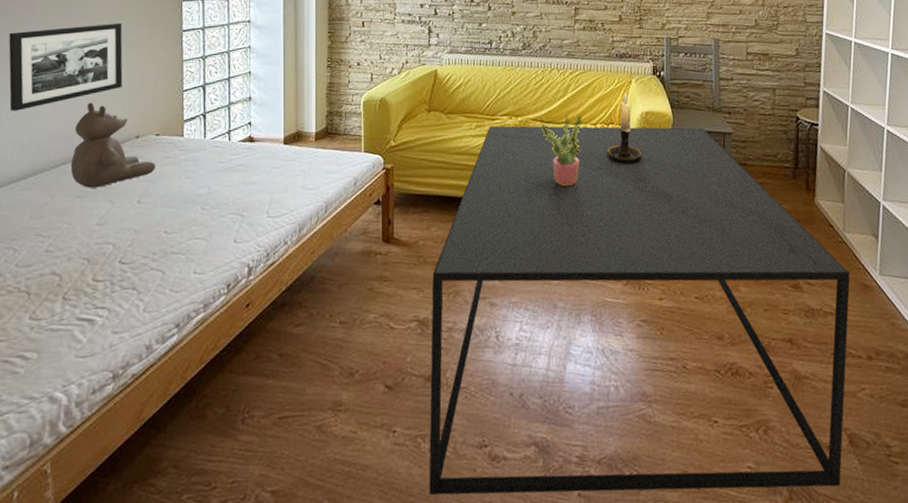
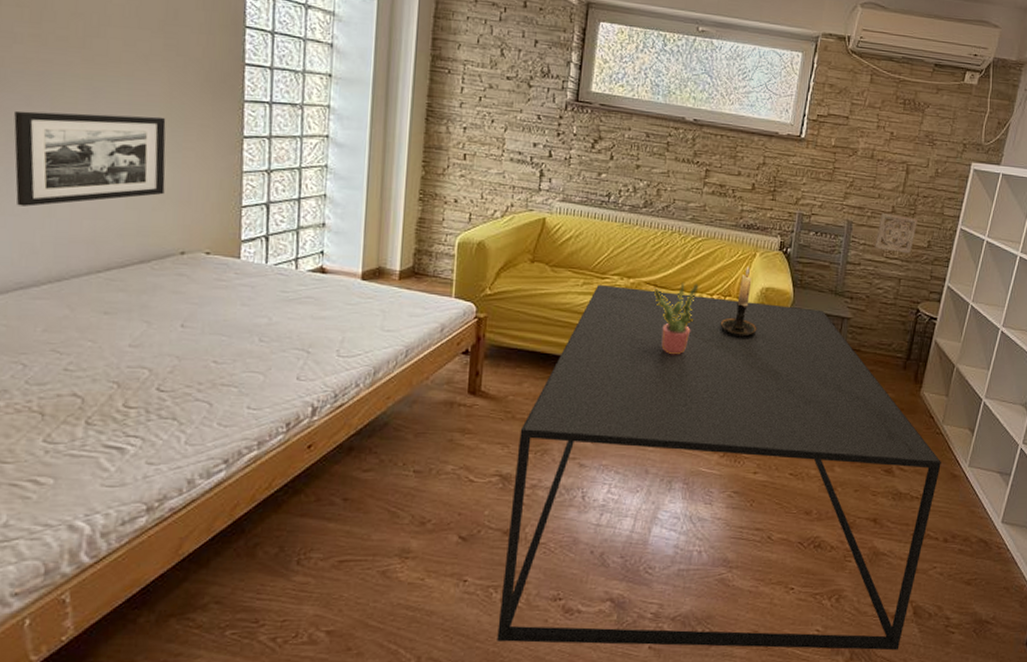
teddy bear: present [70,102,155,188] -> none [96,206,204,305]
wall ornament: none [744,26,782,64] -> present [874,212,917,254]

